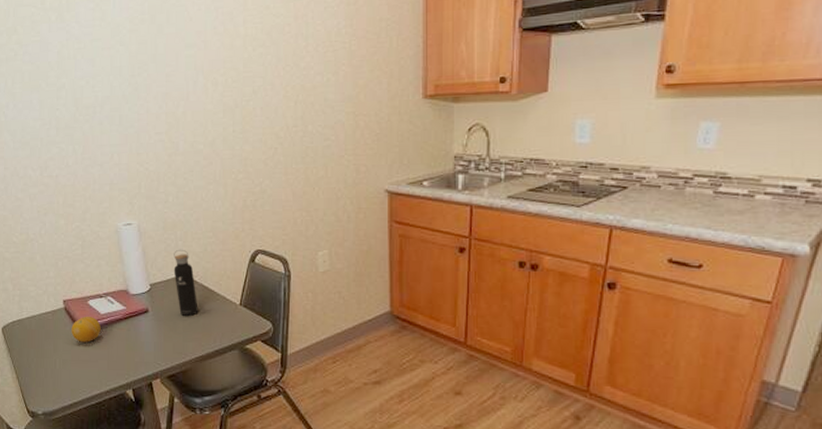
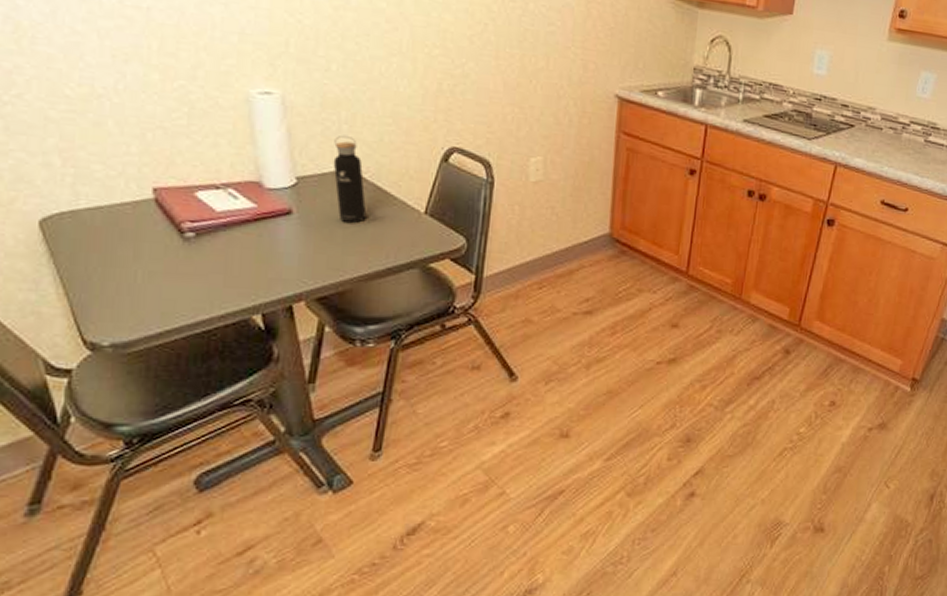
fruit: present [71,317,101,343] -> none [165,213,215,249]

